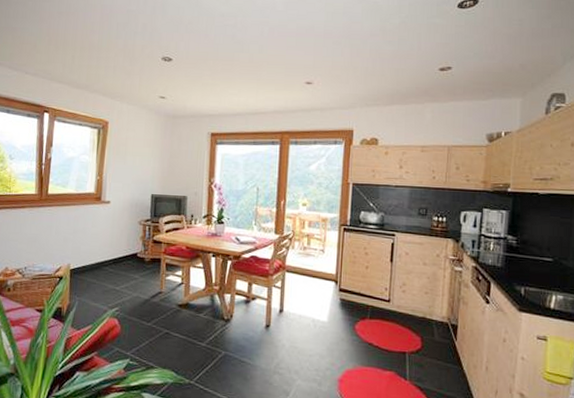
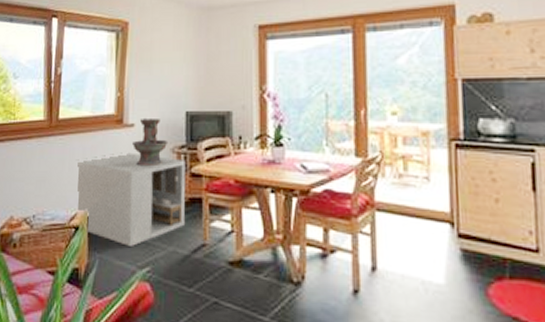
storage cabinet: none [61,222,149,292] -> present [75,152,186,246]
decorative urn: none [107,197,137,234] -> present [131,117,168,167]

